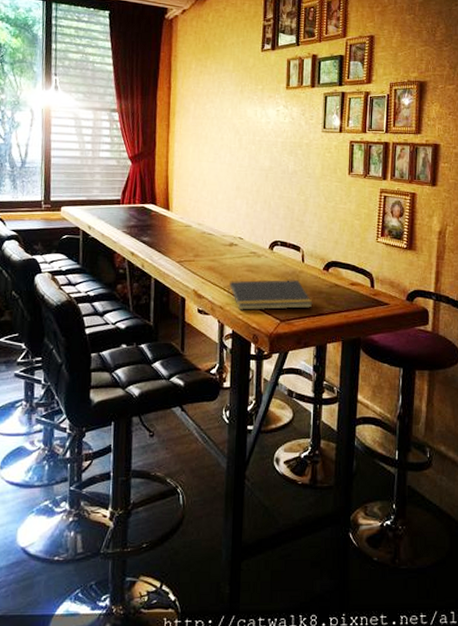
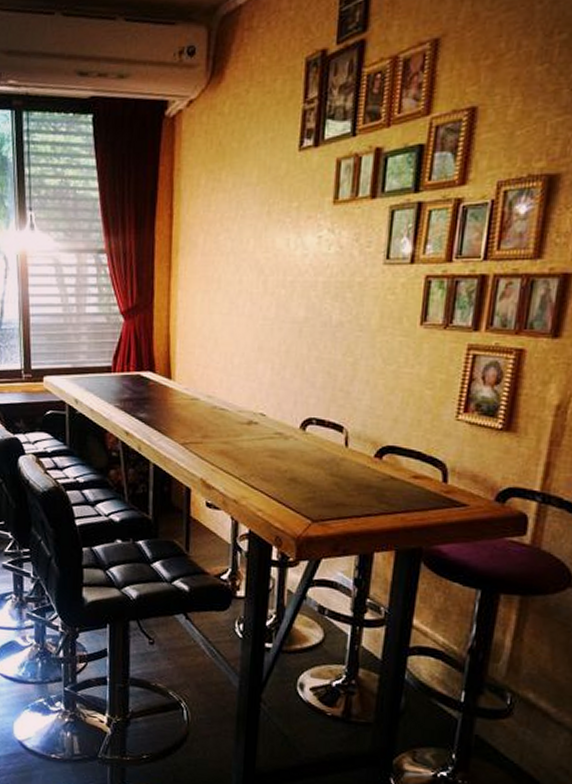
notepad: present [228,279,313,311] -> none [244,468,358,507]

